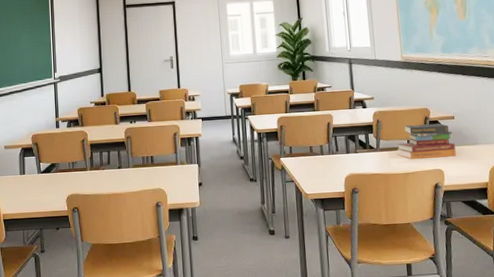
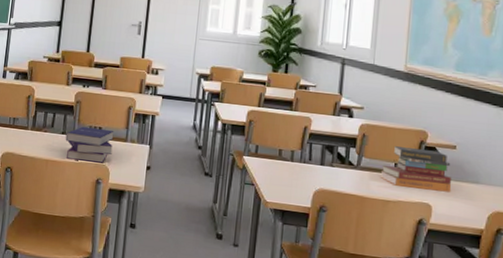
book: none [122,157,166,190] -> present [65,126,114,163]

